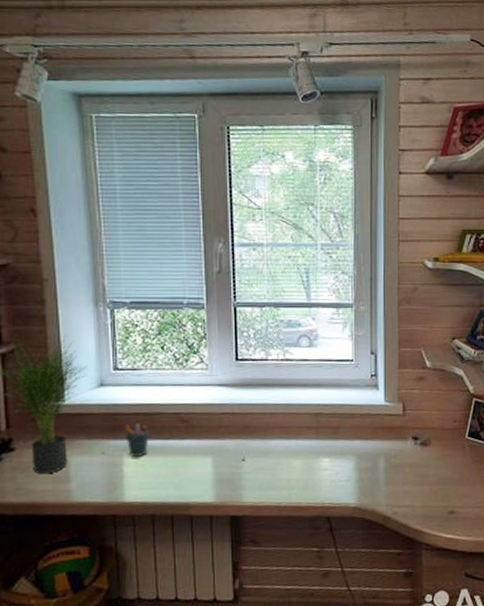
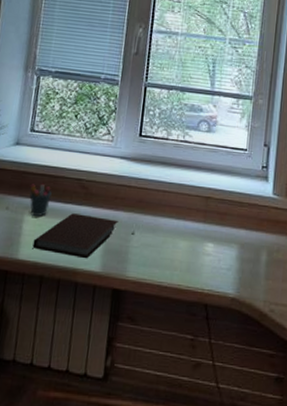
notebook: none [138,448,226,492] -> present [32,213,118,259]

